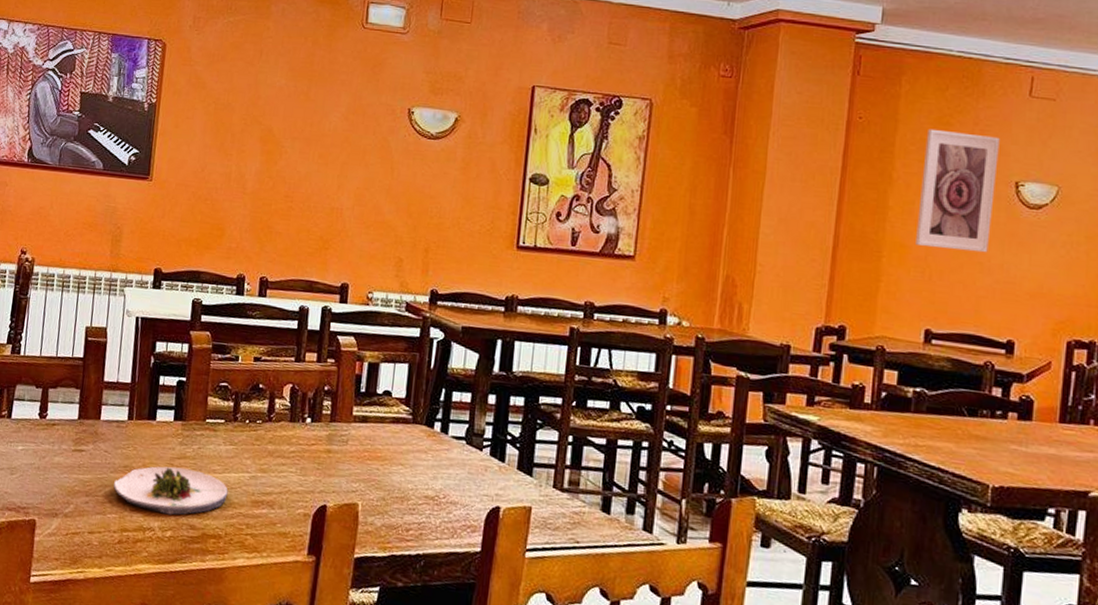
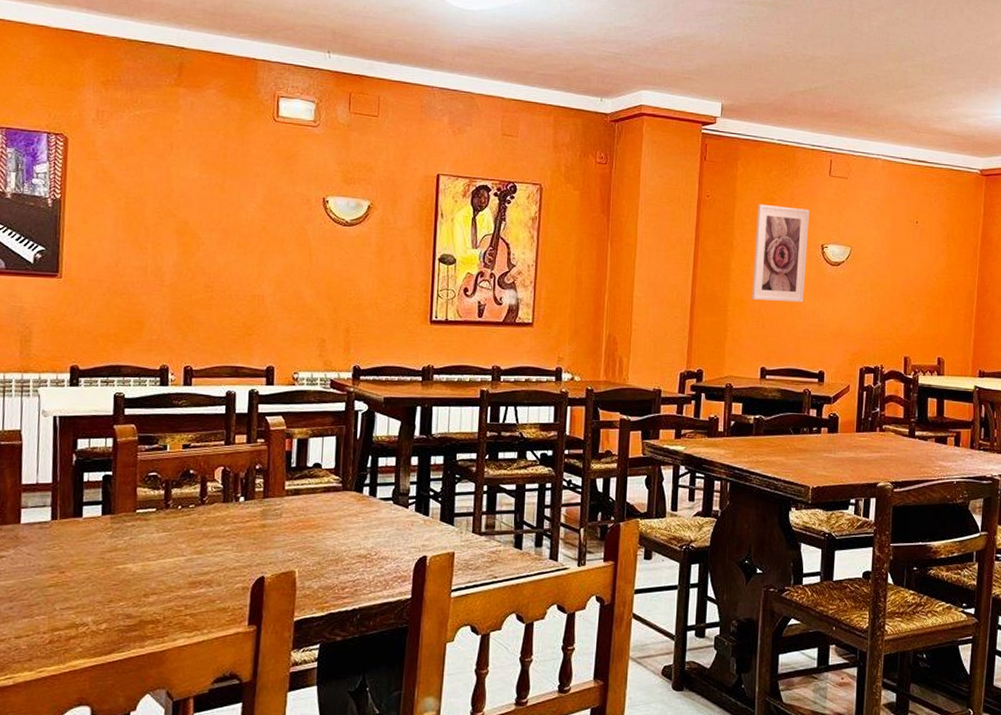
salad plate: present [113,466,228,515] -> none [40,560,164,608]

